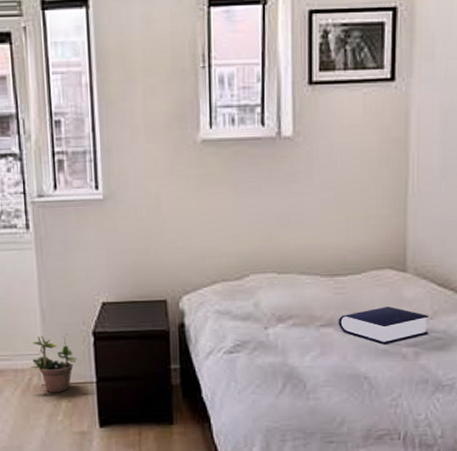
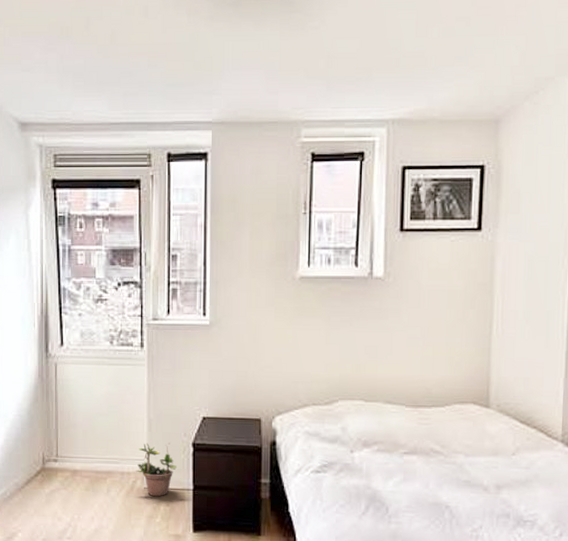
book: present [338,306,429,345] -> none [421,439,511,476]

